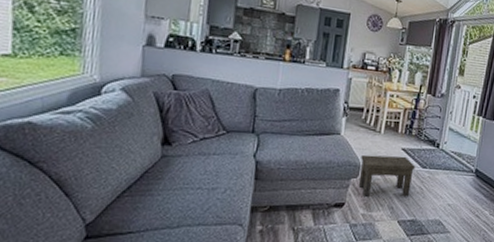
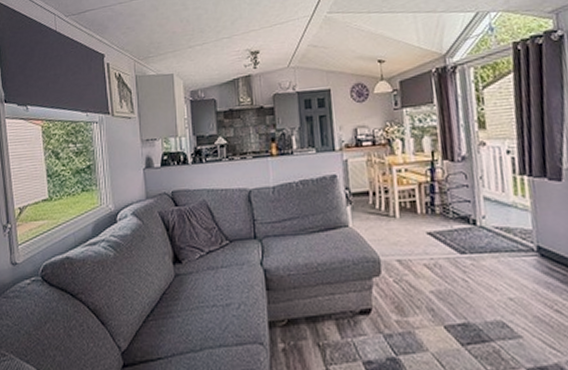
side table: present [358,154,416,197] -> none [378,242,452,298]

